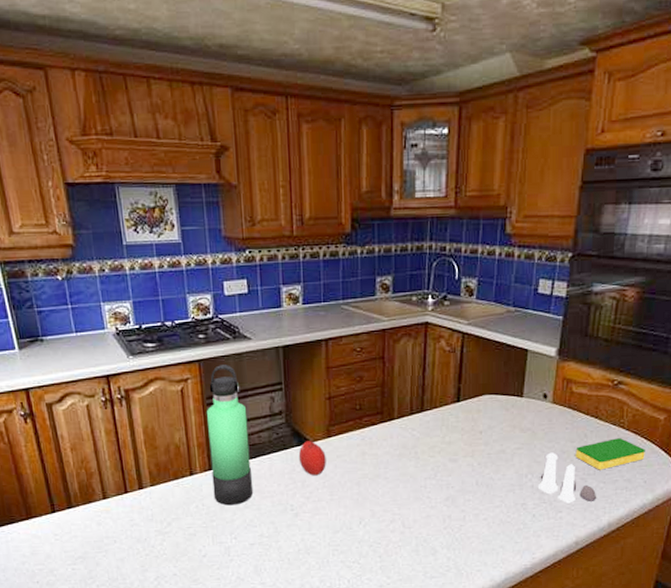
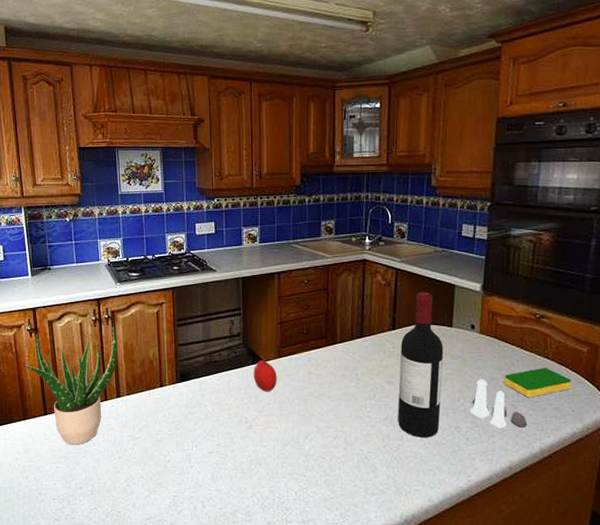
potted plant: none [22,407,137,545] -> present [25,326,118,445]
thermos bottle: present [207,365,253,506] -> none [177,292,212,416]
wine bottle: none [460,358,512,517] -> present [398,291,444,438]

